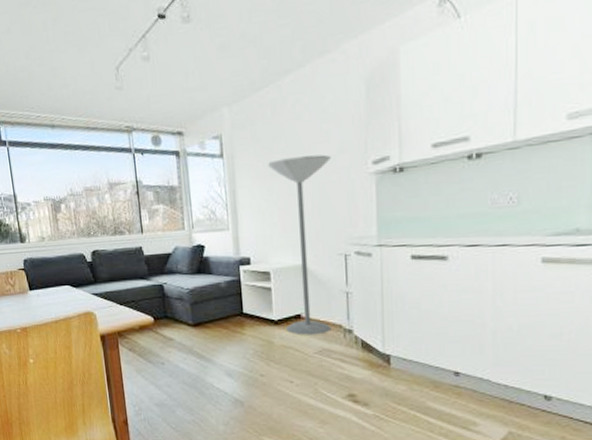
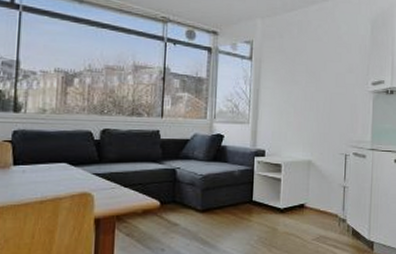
floor lamp: present [268,154,332,335] -> none [289,69,342,223]

